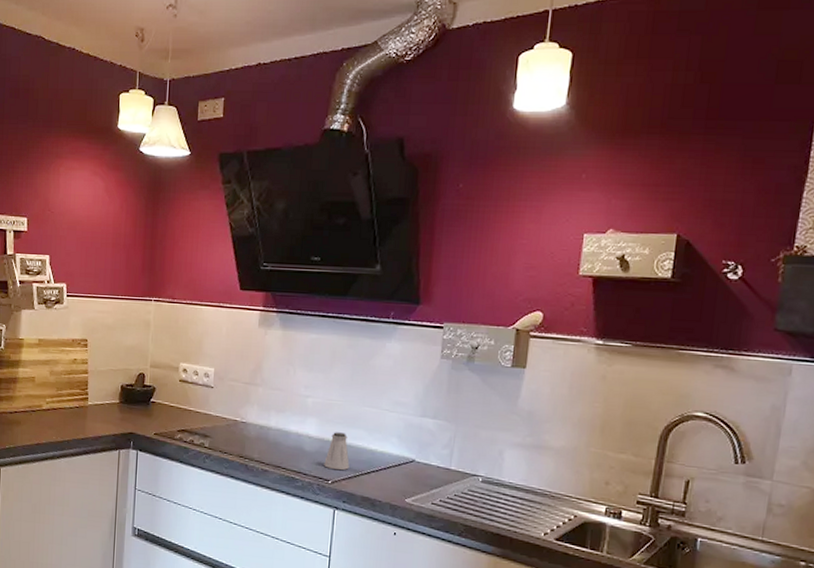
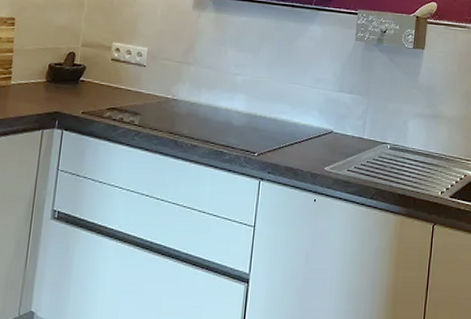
saltshaker: present [324,432,350,471] -> none [251,107,275,143]

